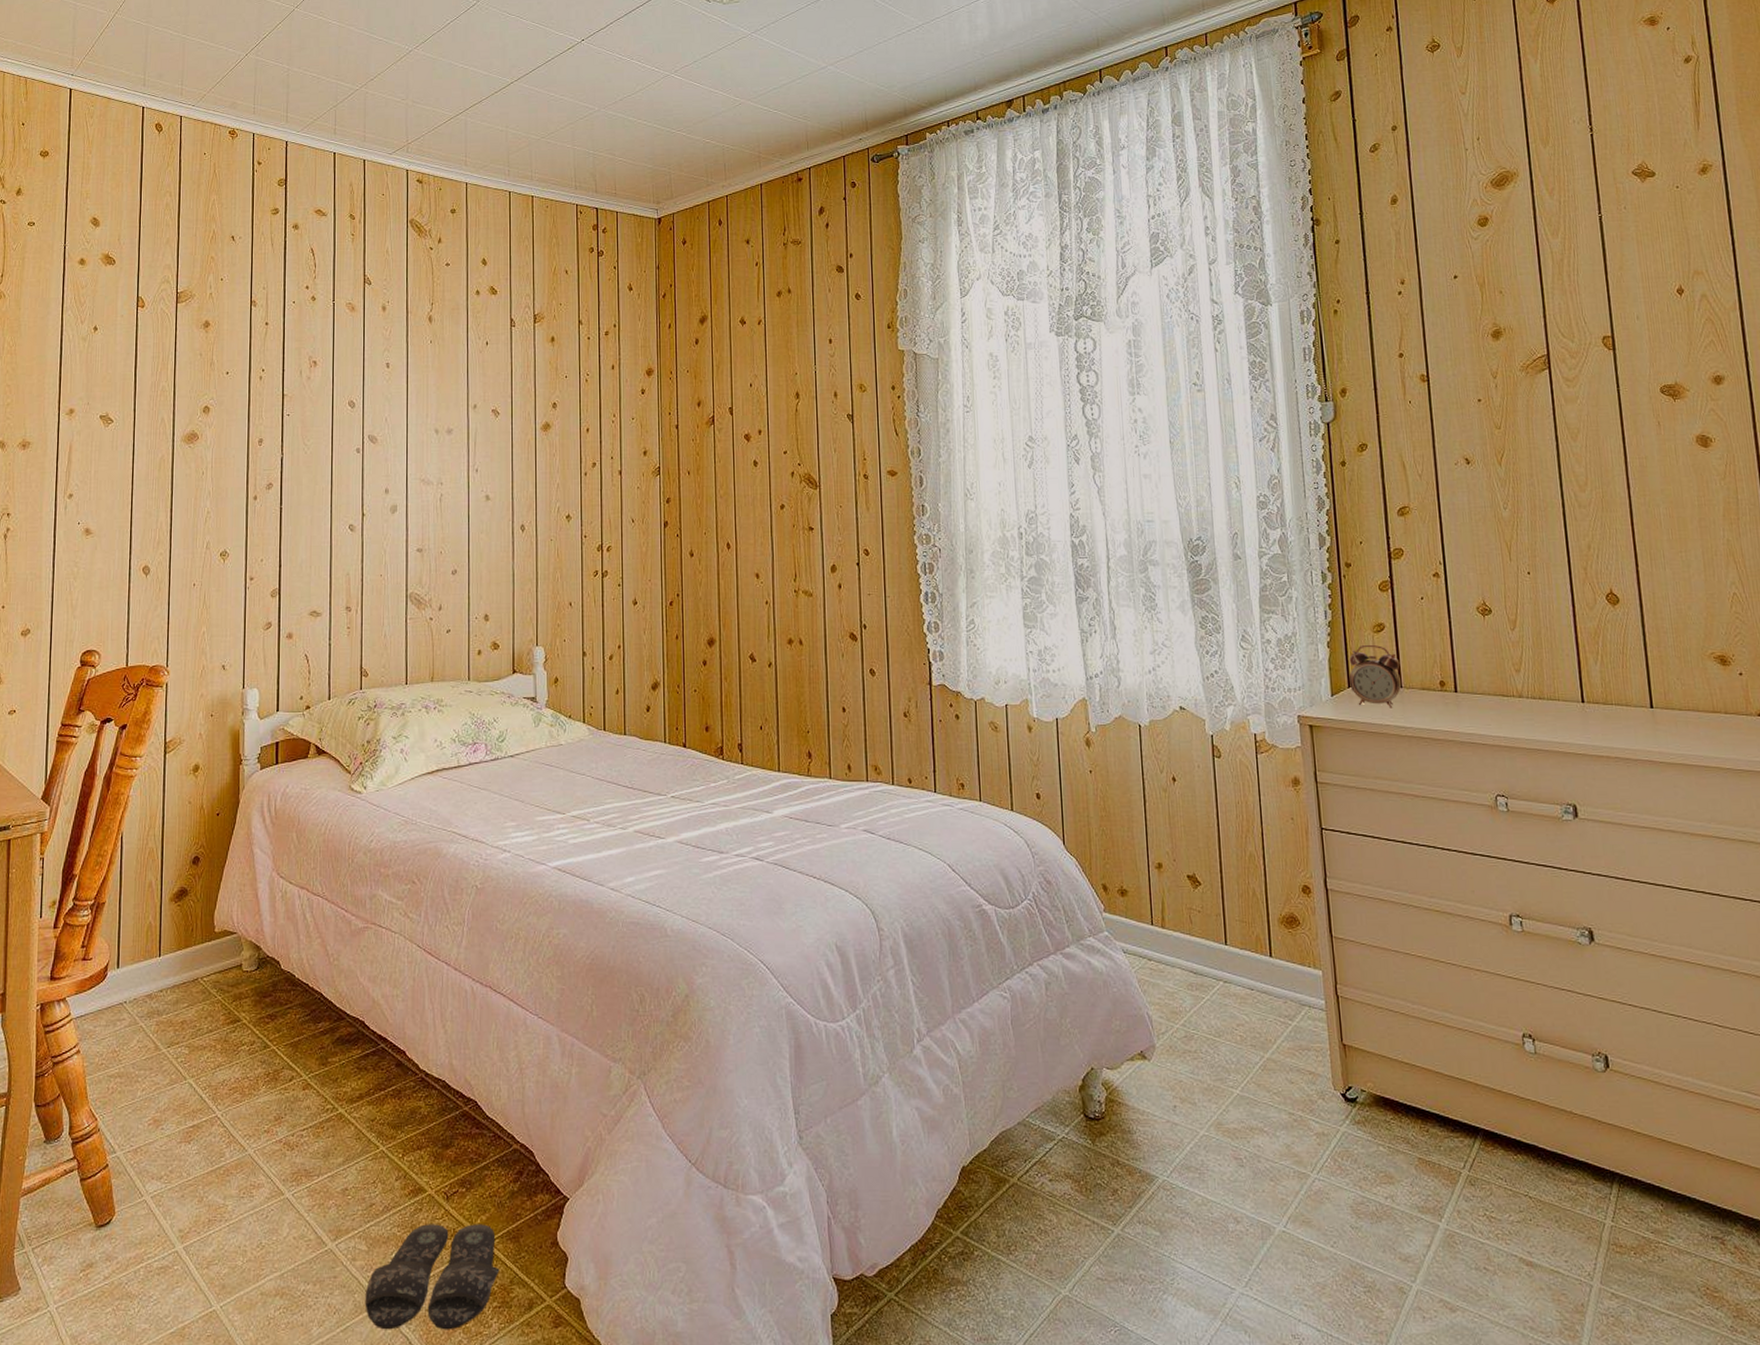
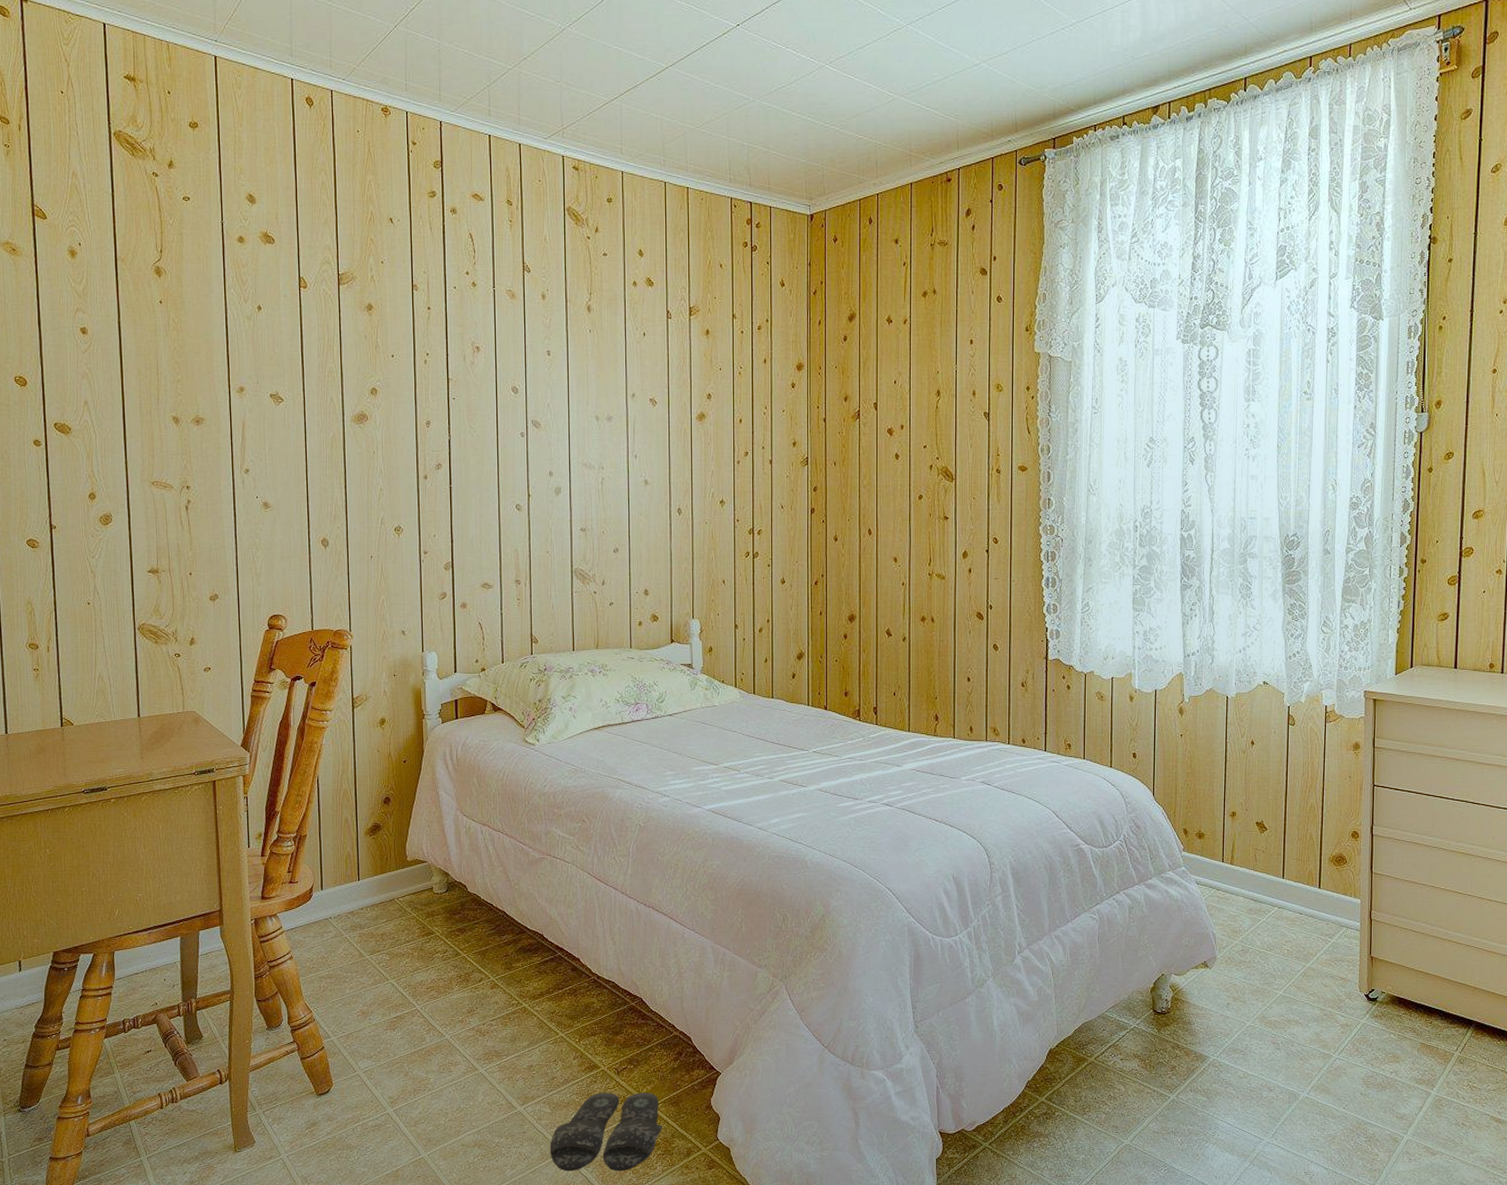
alarm clock: present [1349,644,1402,708] -> none [1412,631,1458,686]

